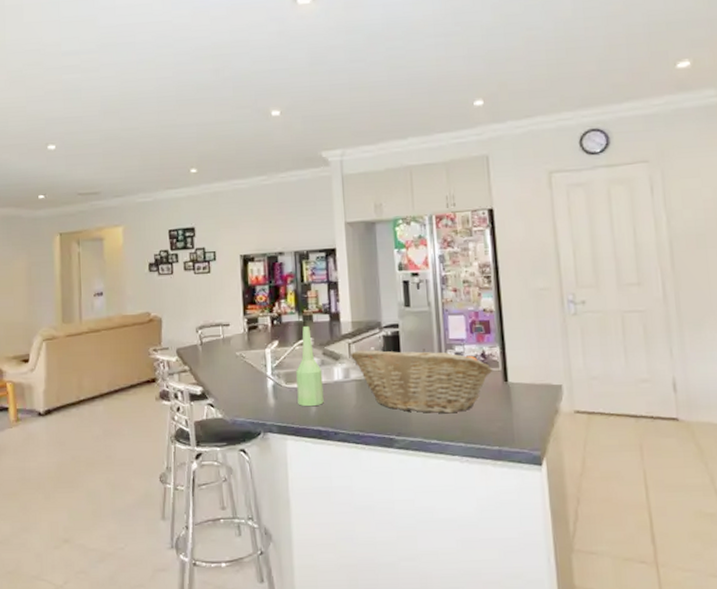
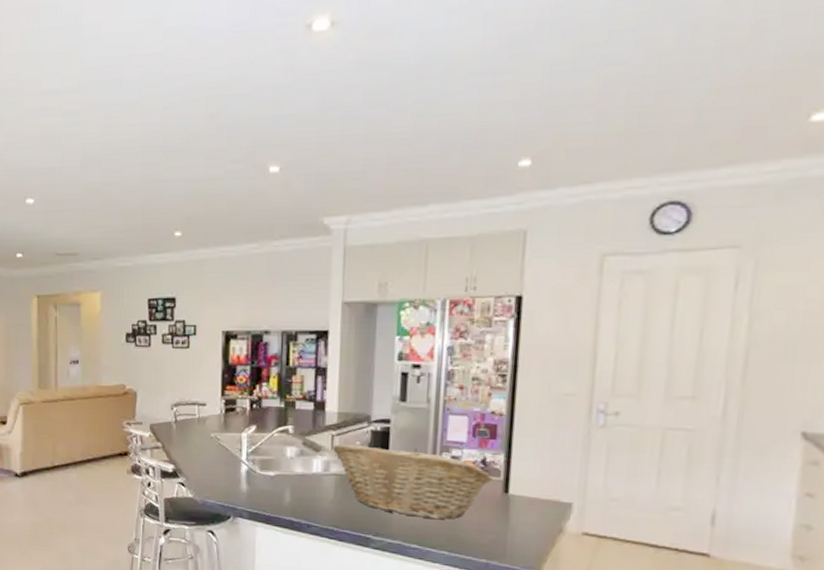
bottle: present [296,325,324,407] -> none [271,412,300,497]

